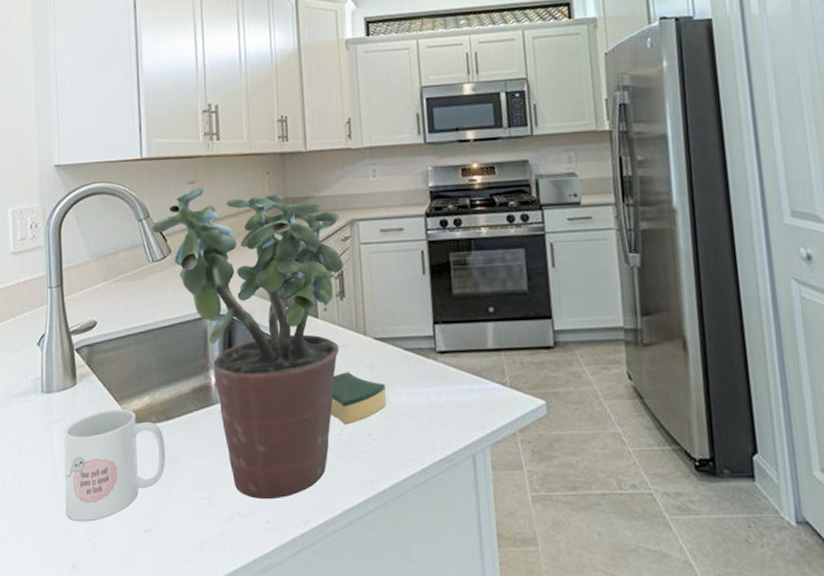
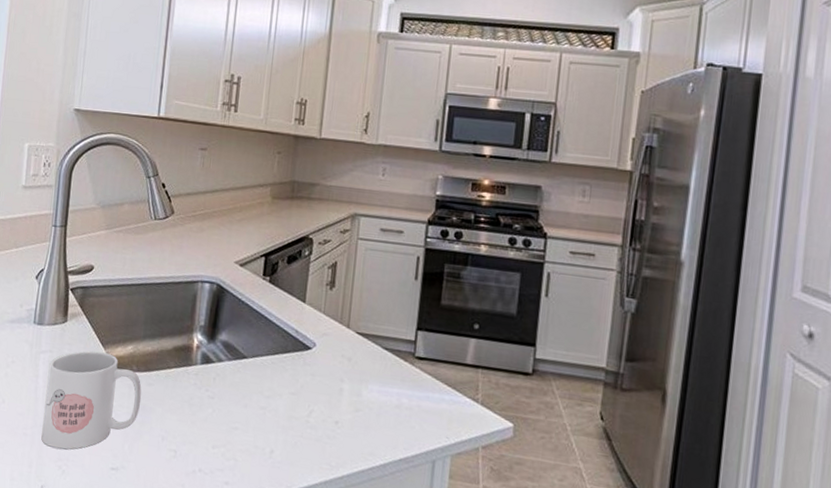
potted plant: present [151,187,343,499] -> none [158,155,343,464]
sponge: present [330,372,386,425] -> none [302,359,359,409]
toaster: present [534,171,582,208] -> none [541,201,592,241]

